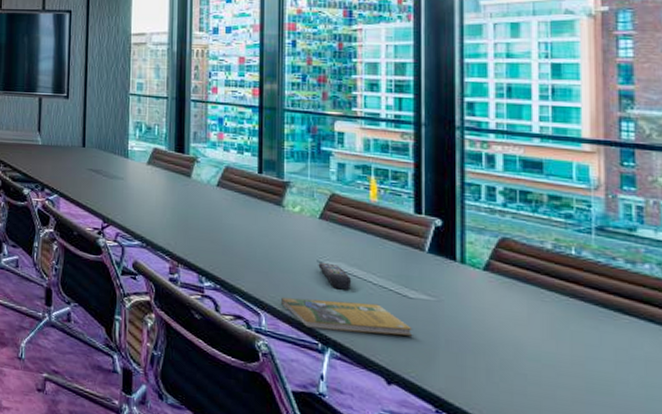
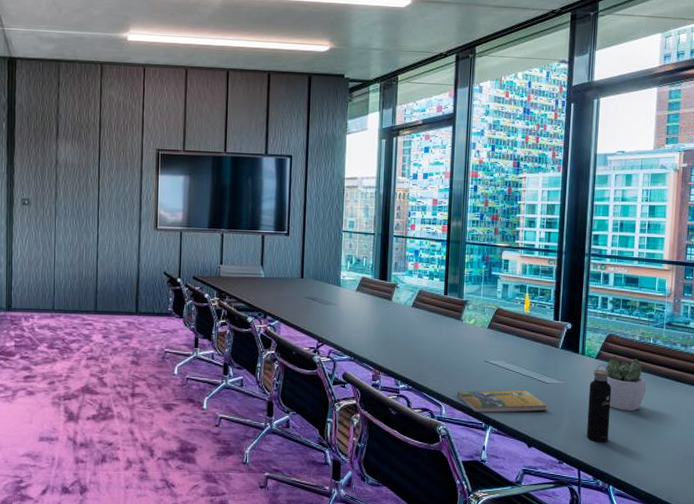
remote control: present [318,263,352,291] -> none [485,362,509,382]
water bottle: none [477,278,513,392] -> present [586,364,612,442]
succulent plant: none [500,268,572,351] -> present [606,356,647,411]

